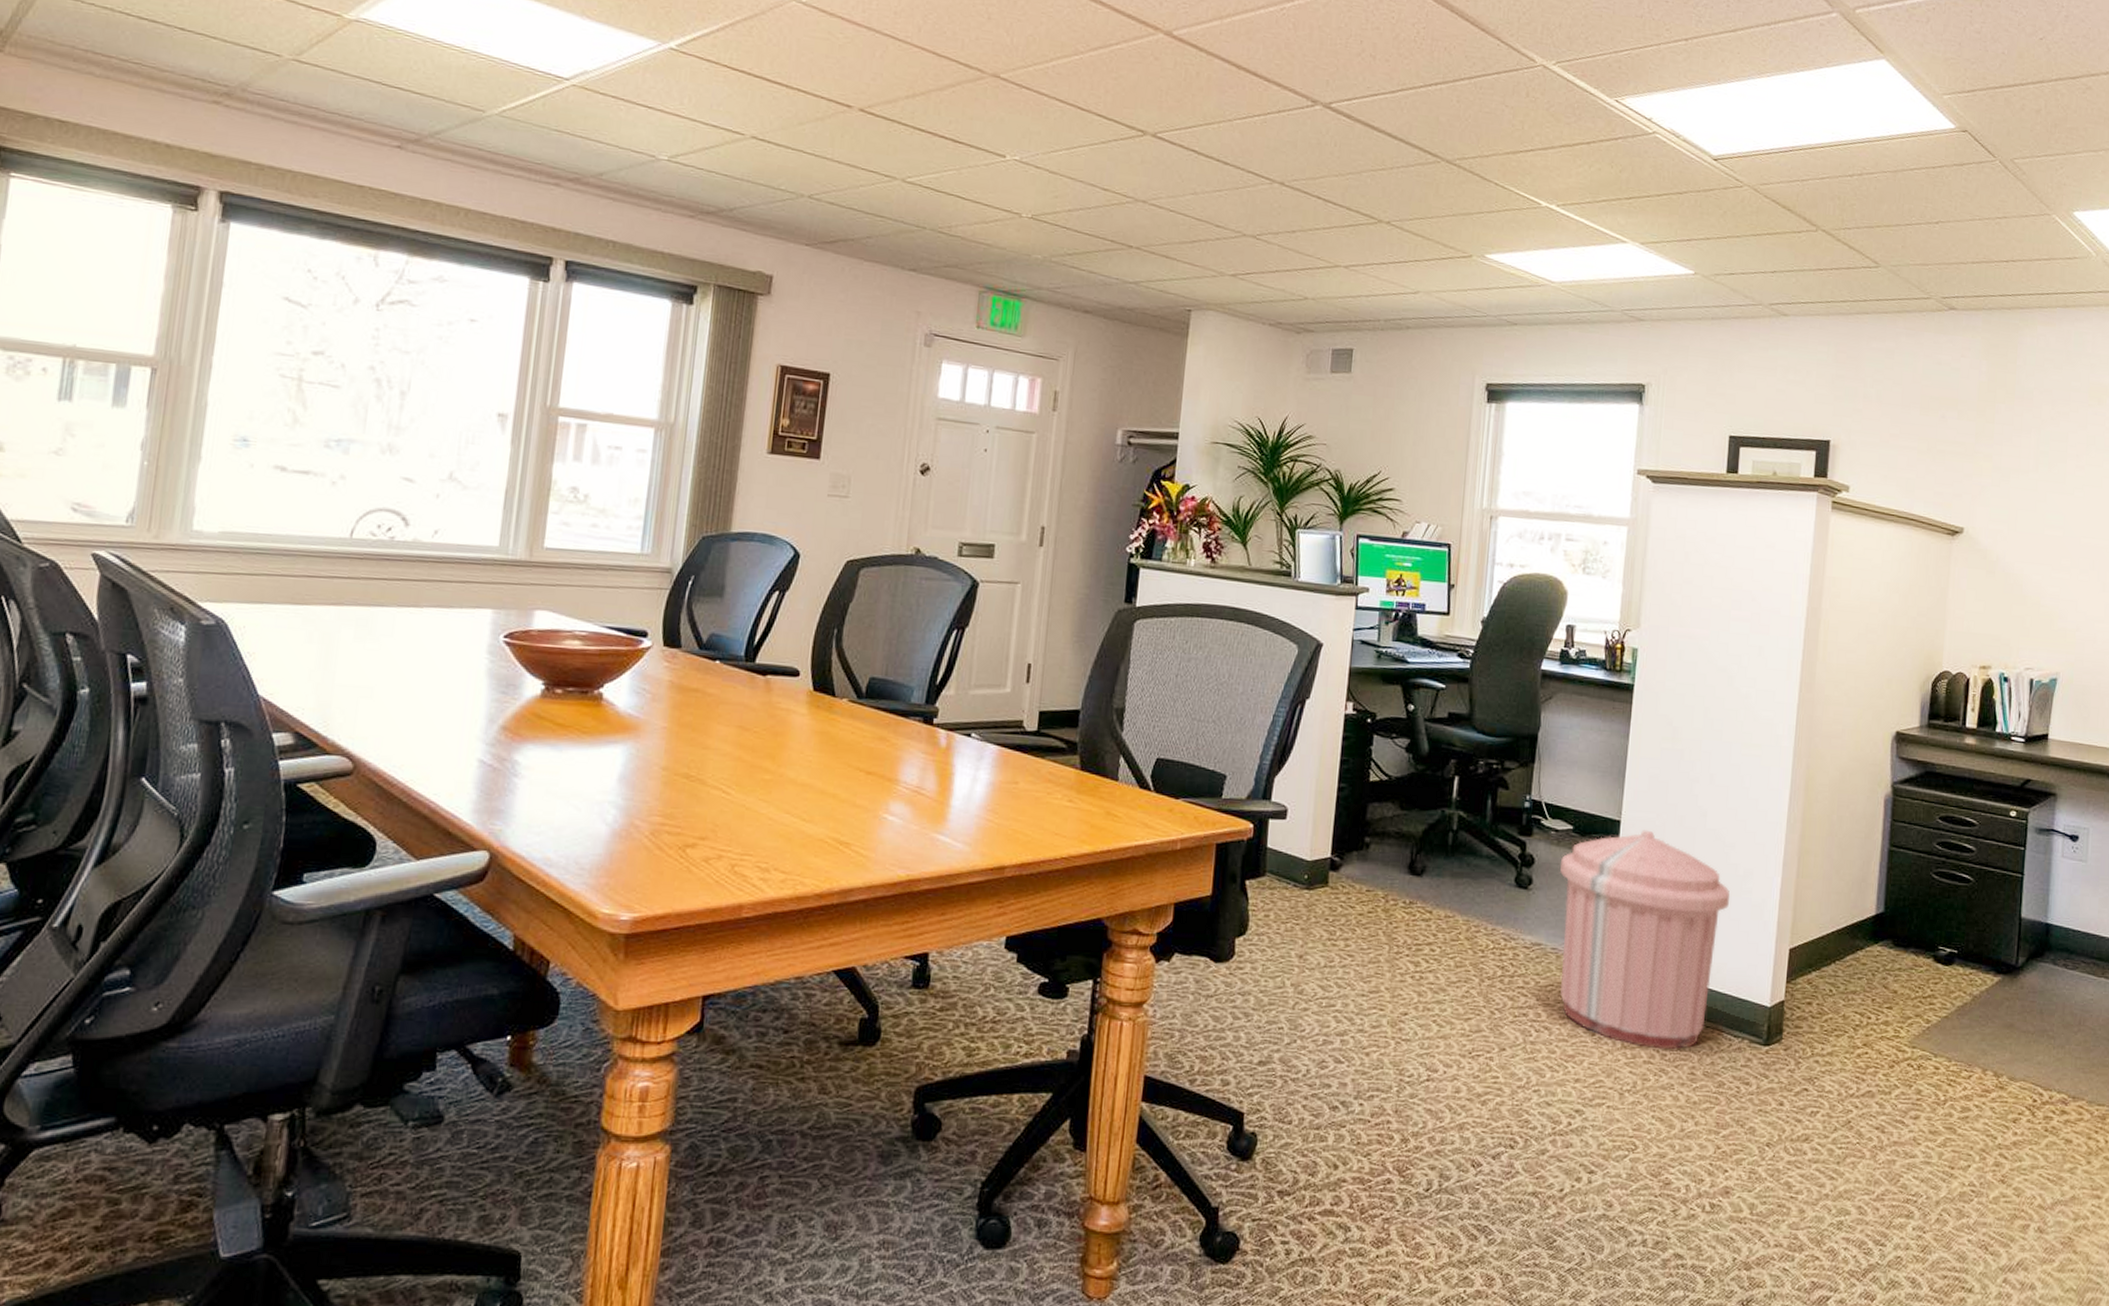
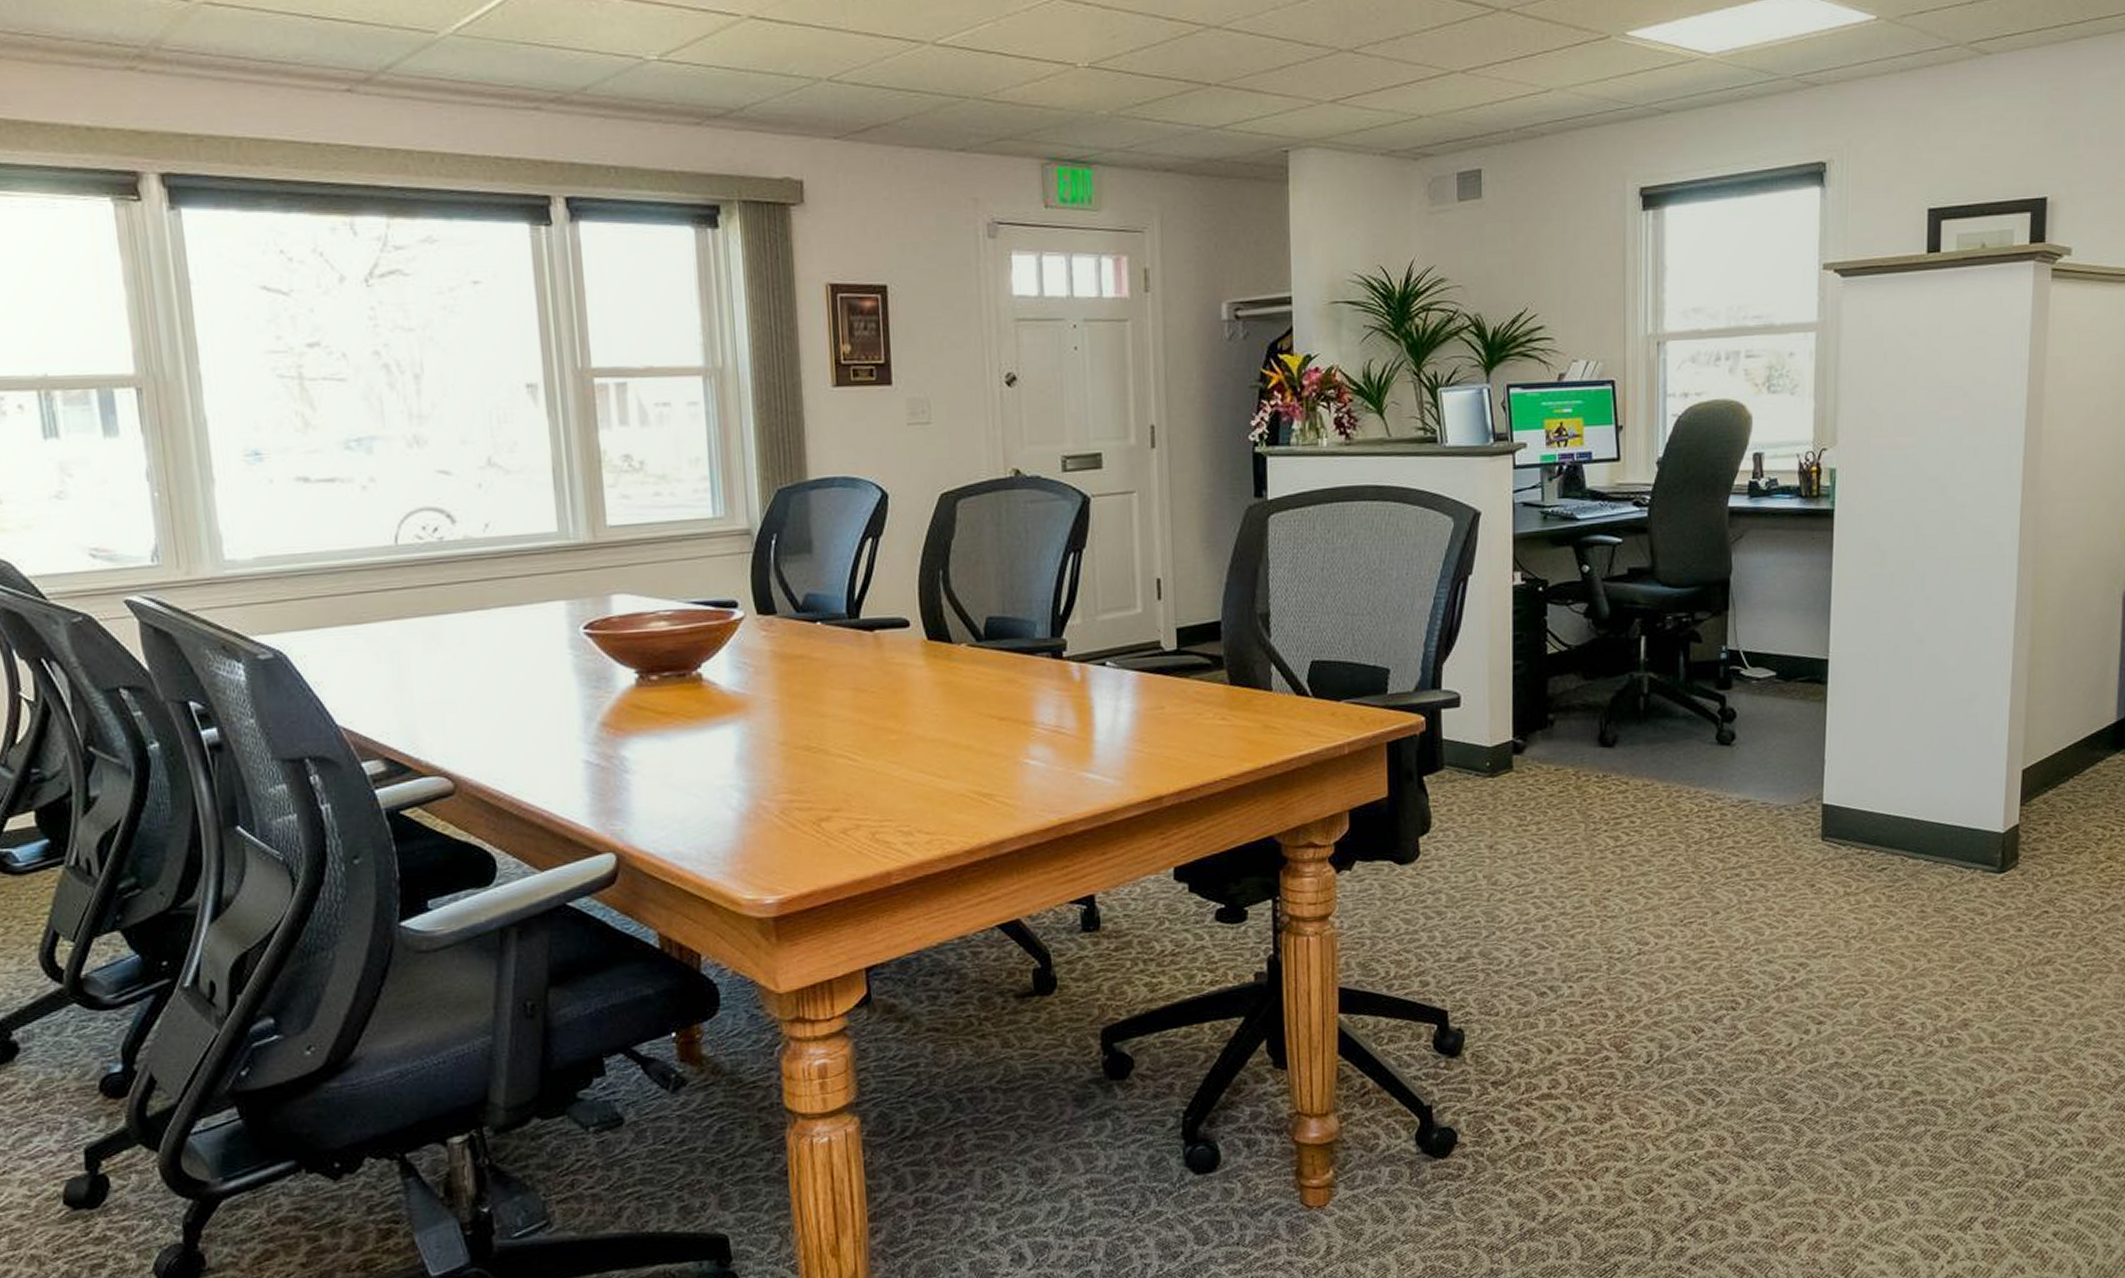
trash can: present [1559,829,1730,1049] -> none [1765,665,1955,891]

